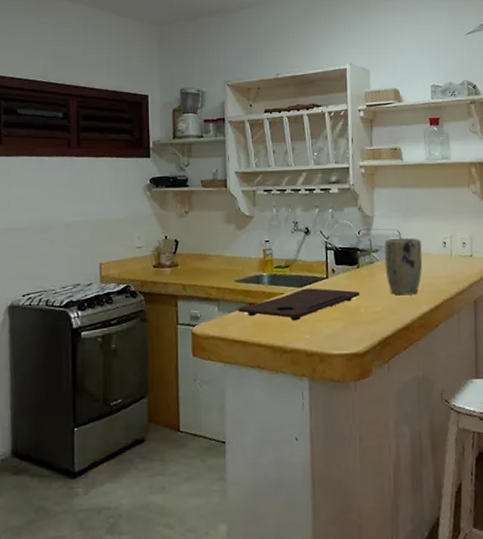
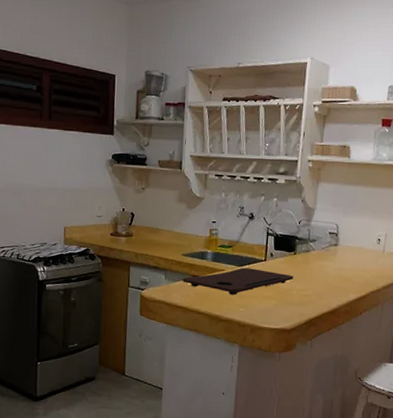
plant pot: present [384,237,423,296] -> none [319,230,357,284]

